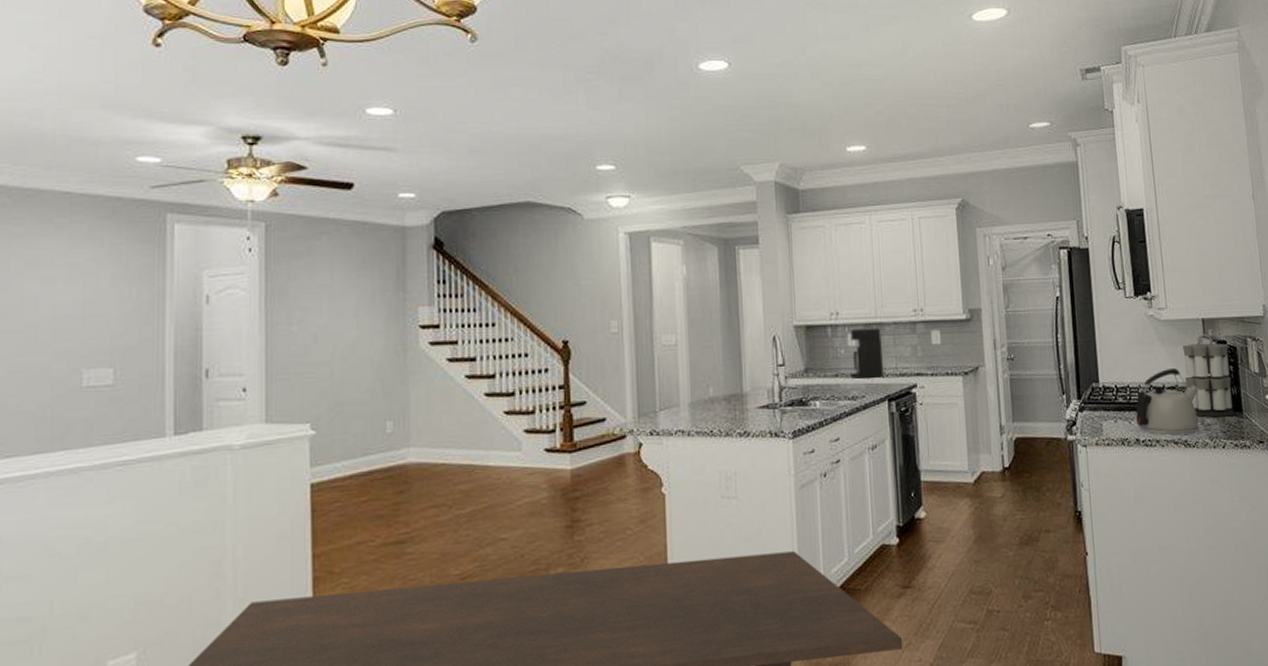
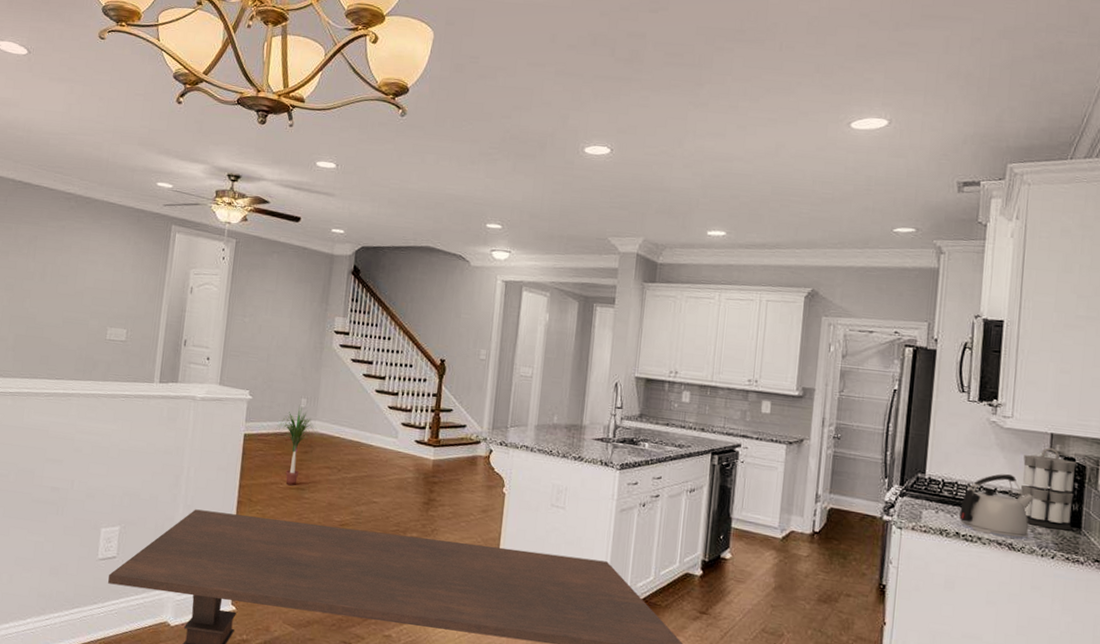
potted plant: none [351,433,418,541] -> present [272,407,320,486]
coffee maker: present [850,327,885,380] -> none [679,387,715,434]

